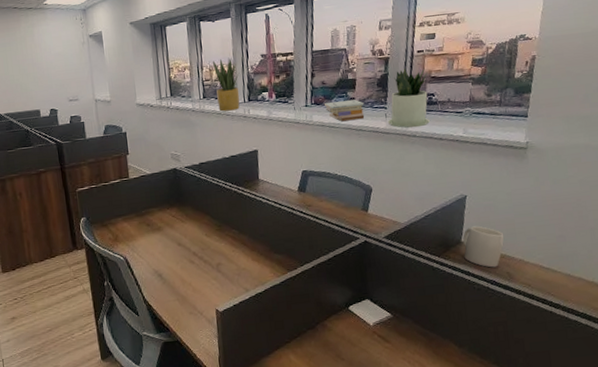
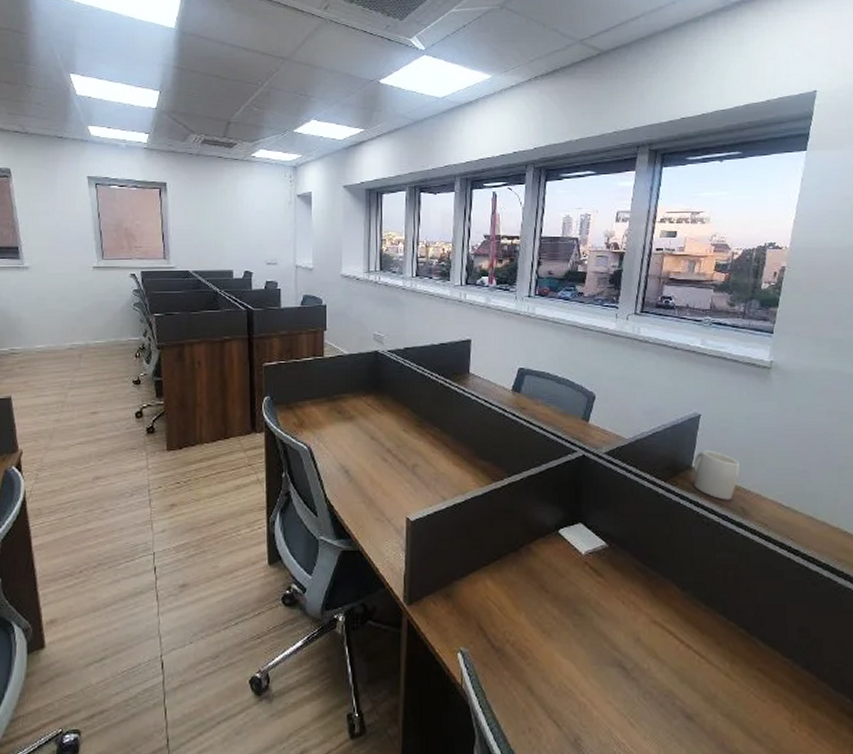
planter: present [212,57,240,112] -> none [430,234,459,293]
books: present [323,99,365,122] -> none [548,295,593,318]
planter: present [387,68,430,128] -> none [618,267,667,333]

